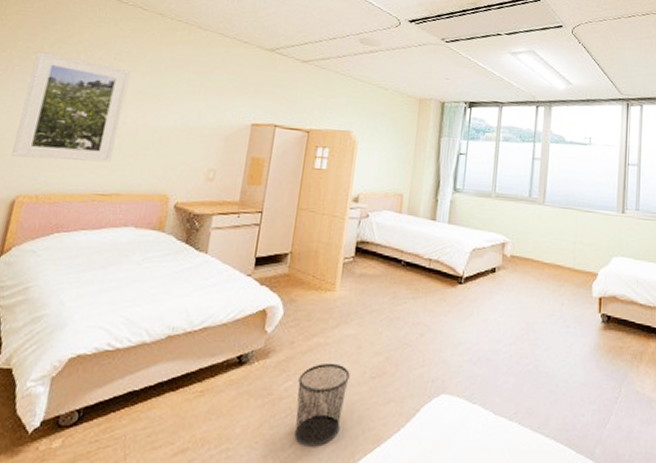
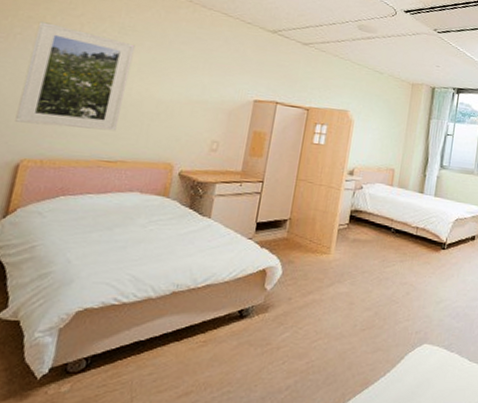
waste bin: present [294,362,350,447] -> none [291,316,342,389]

